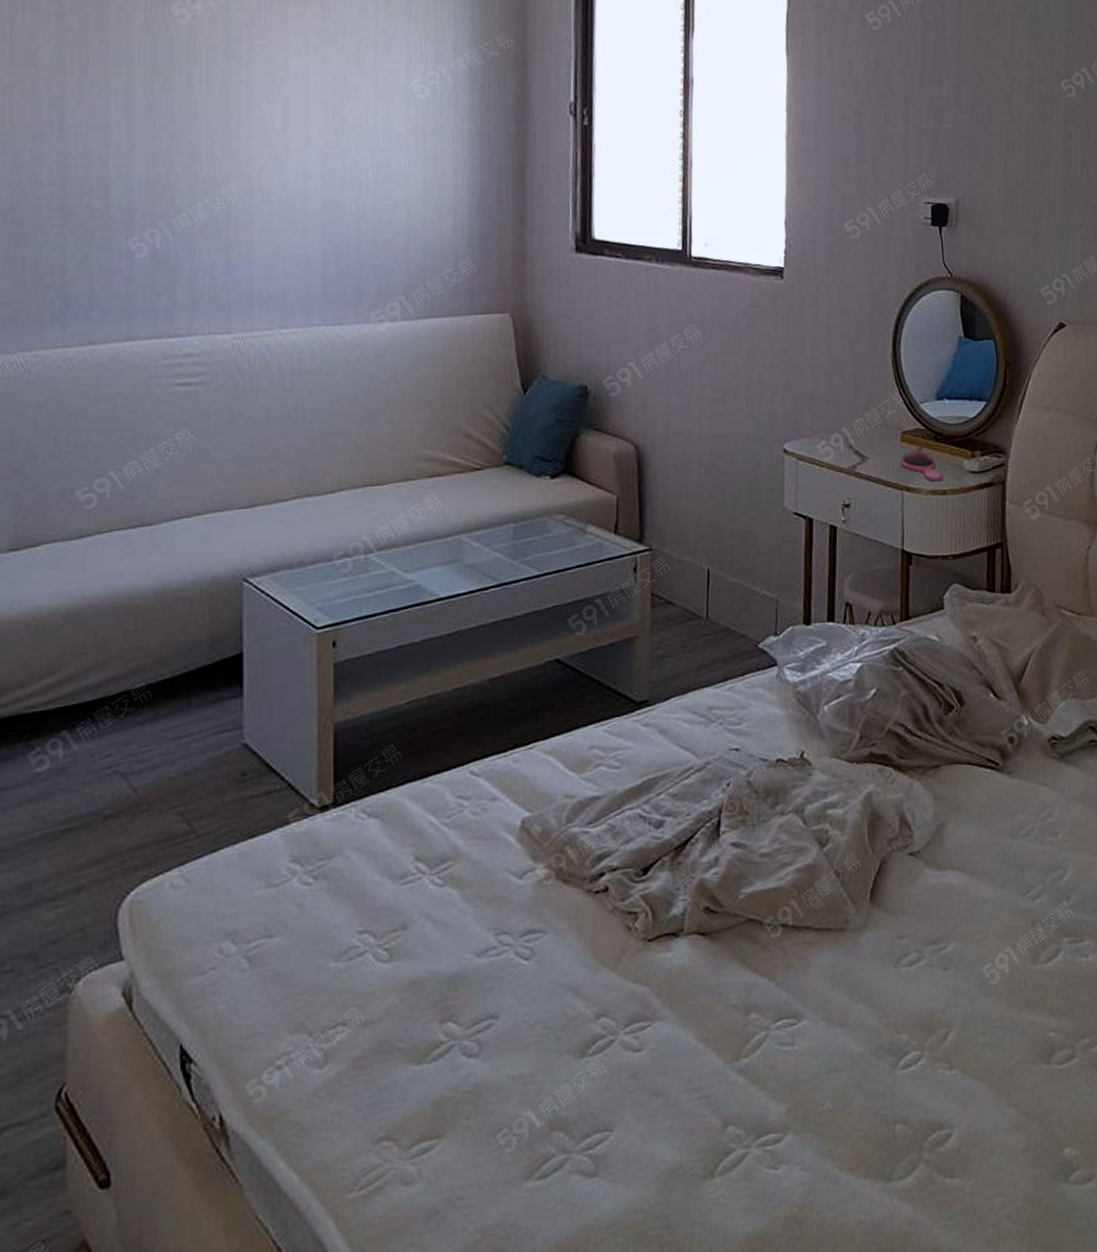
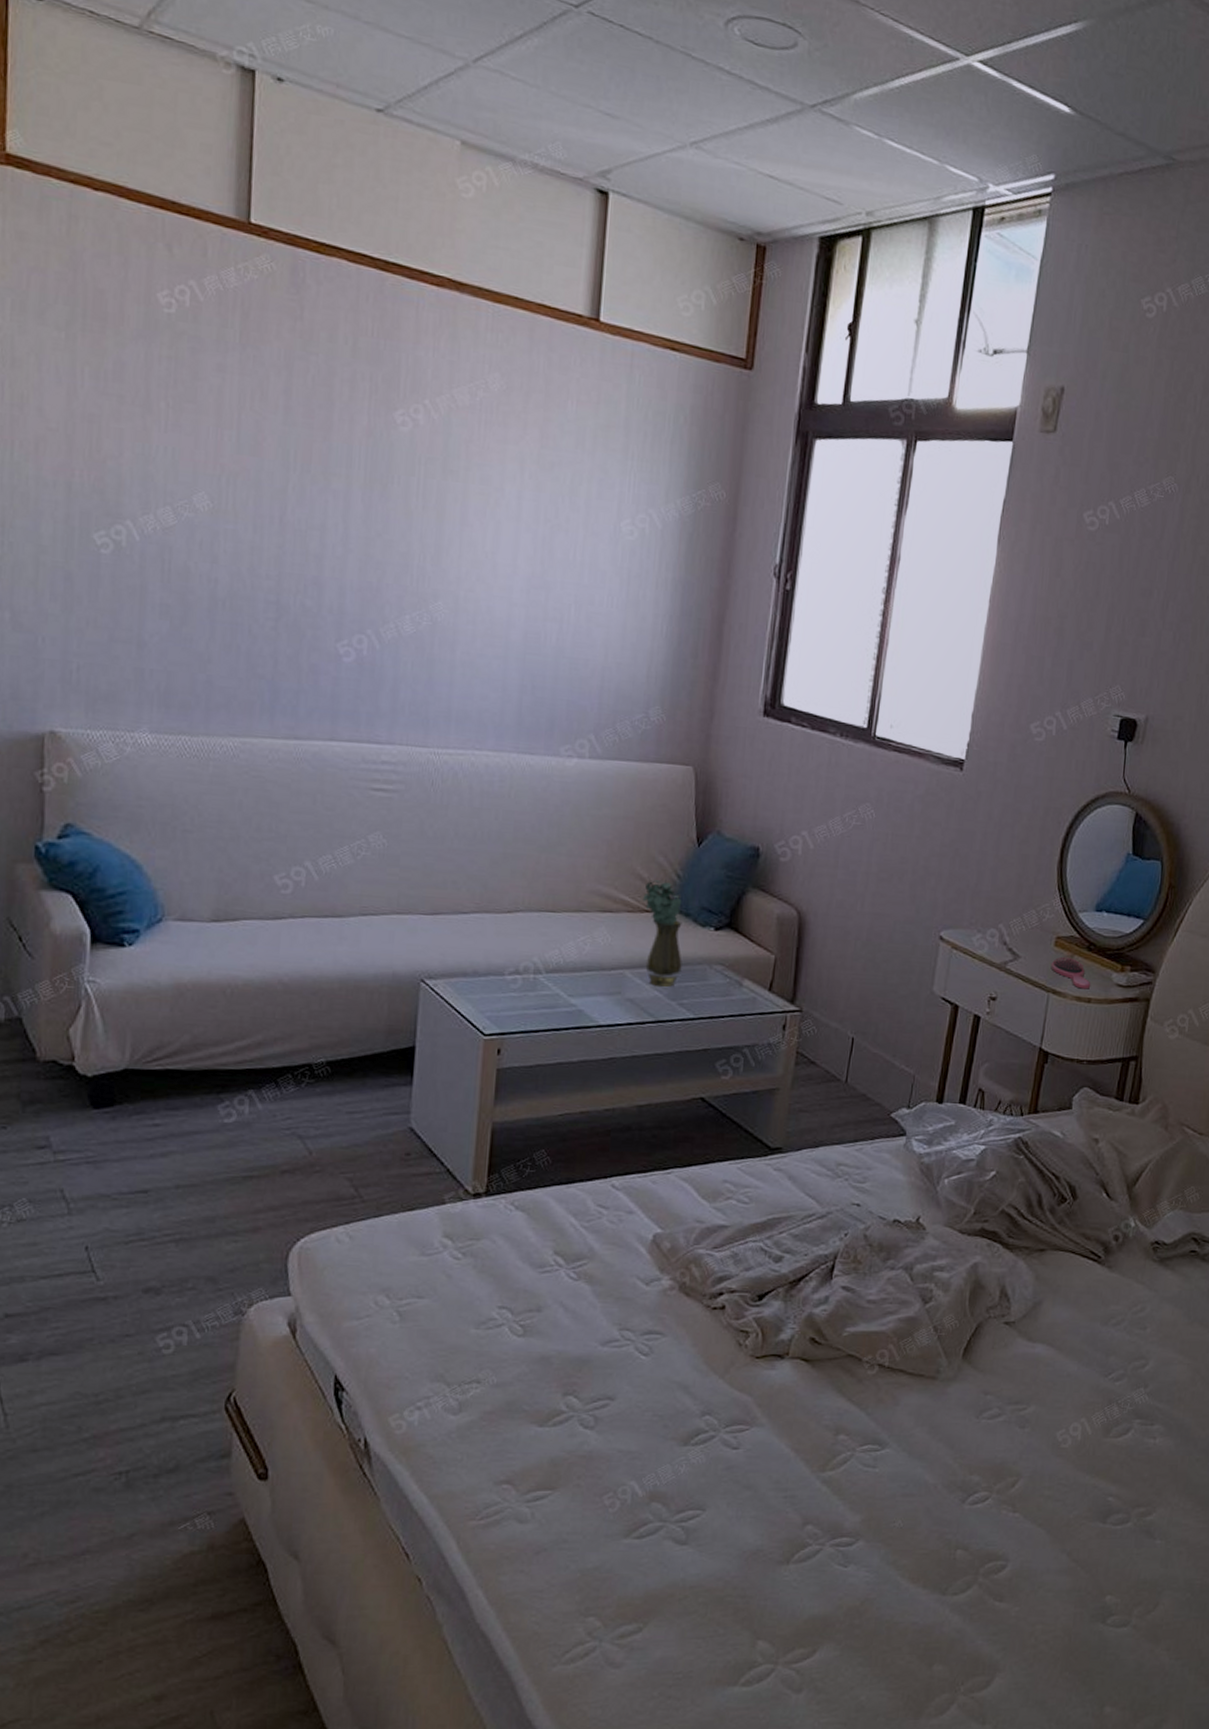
vase: none [472,433,521,548] -> present [643,877,683,988]

